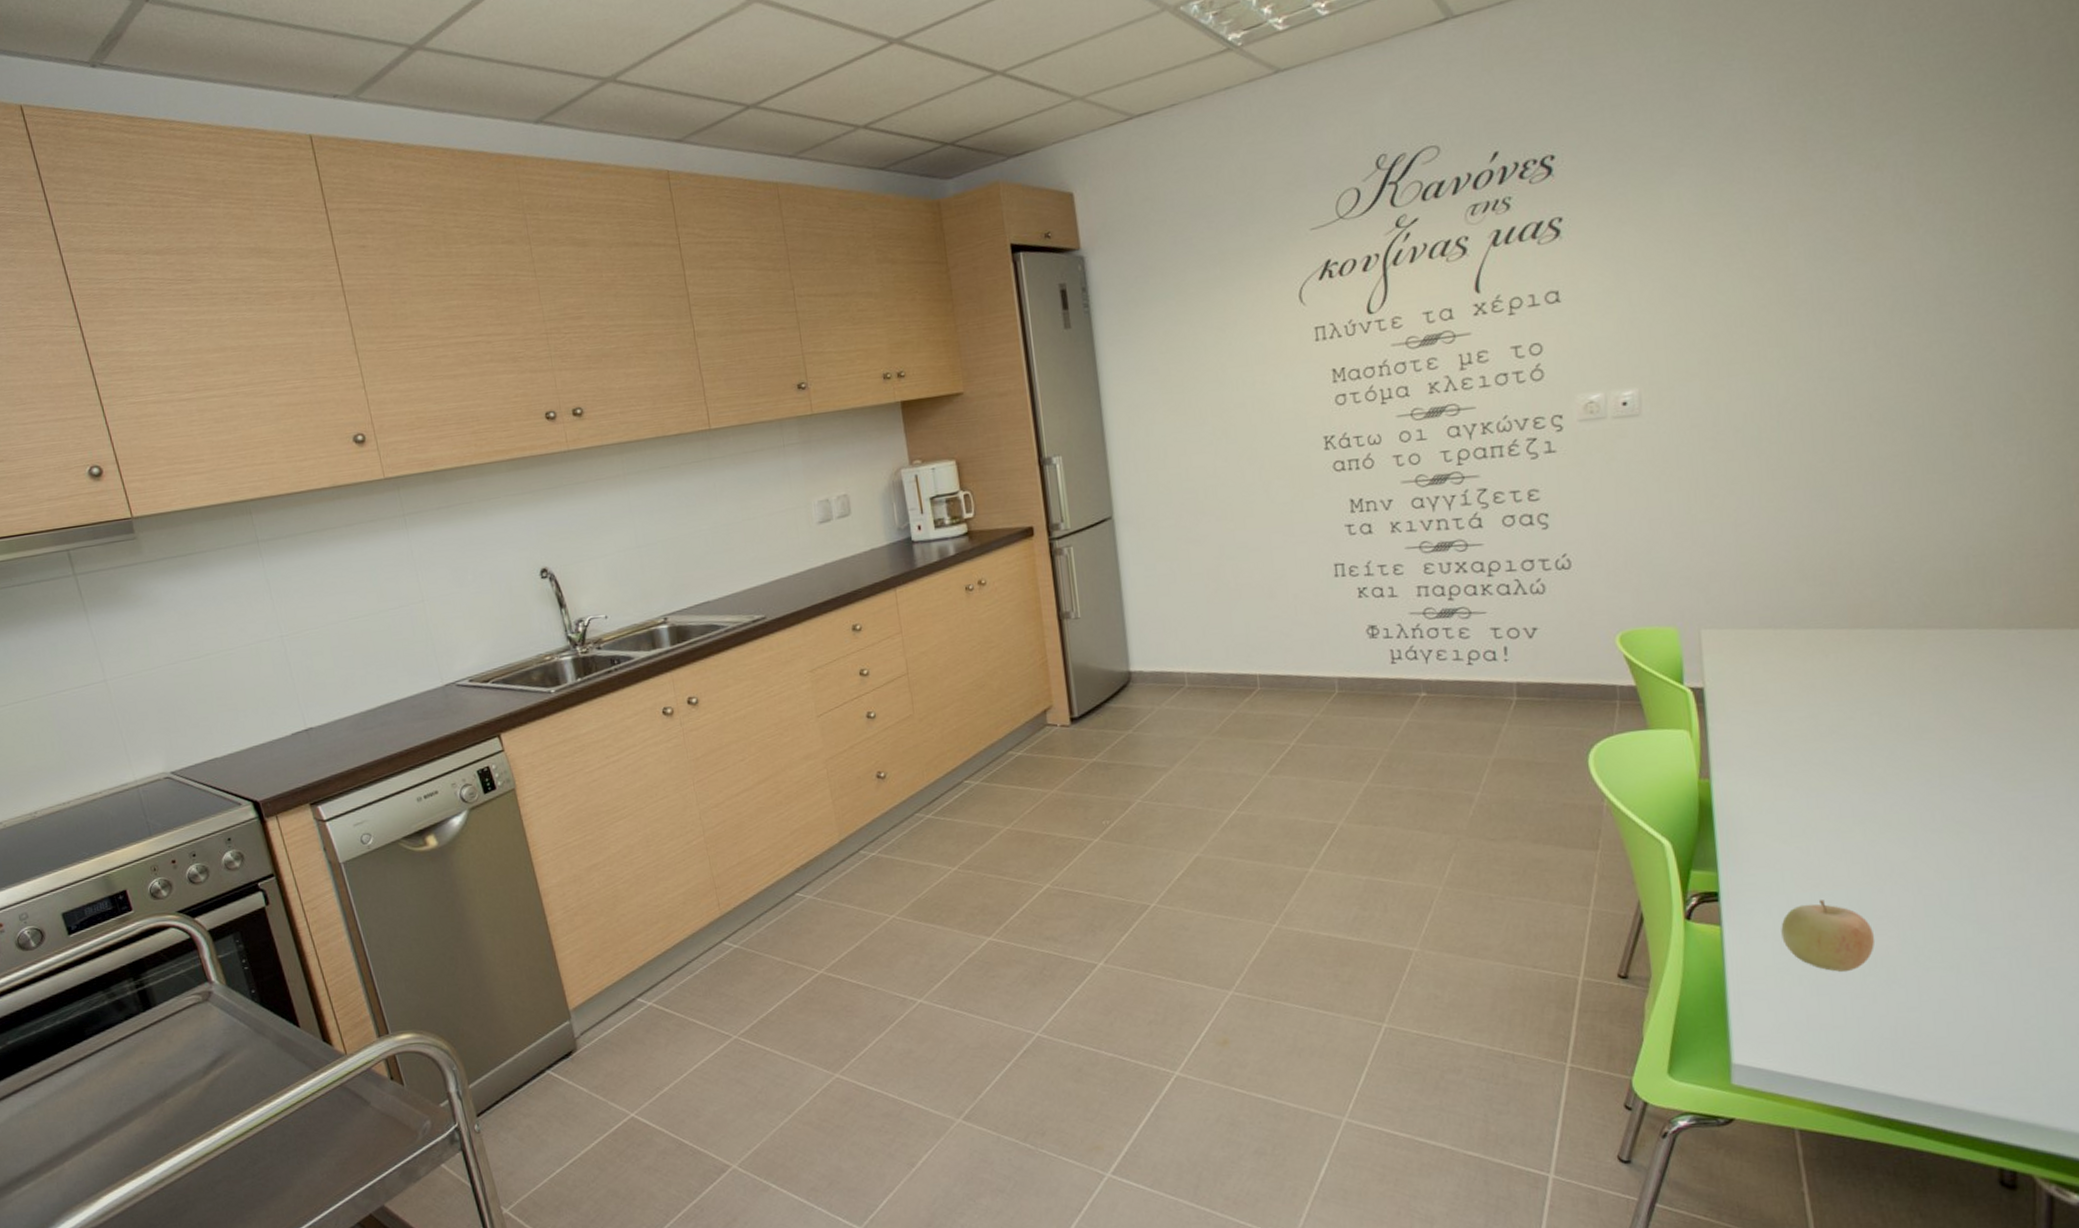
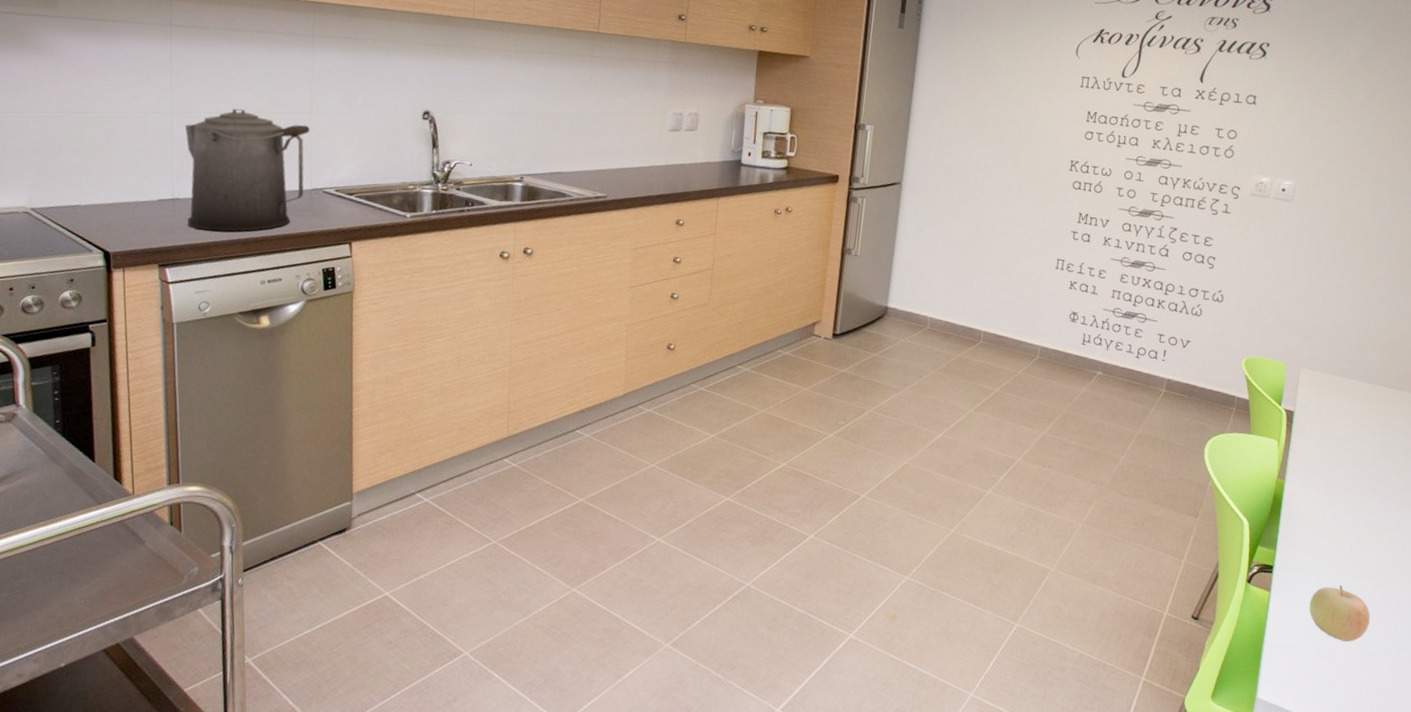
cooking pot: none [298,614,438,757] -> present [185,109,311,232]

